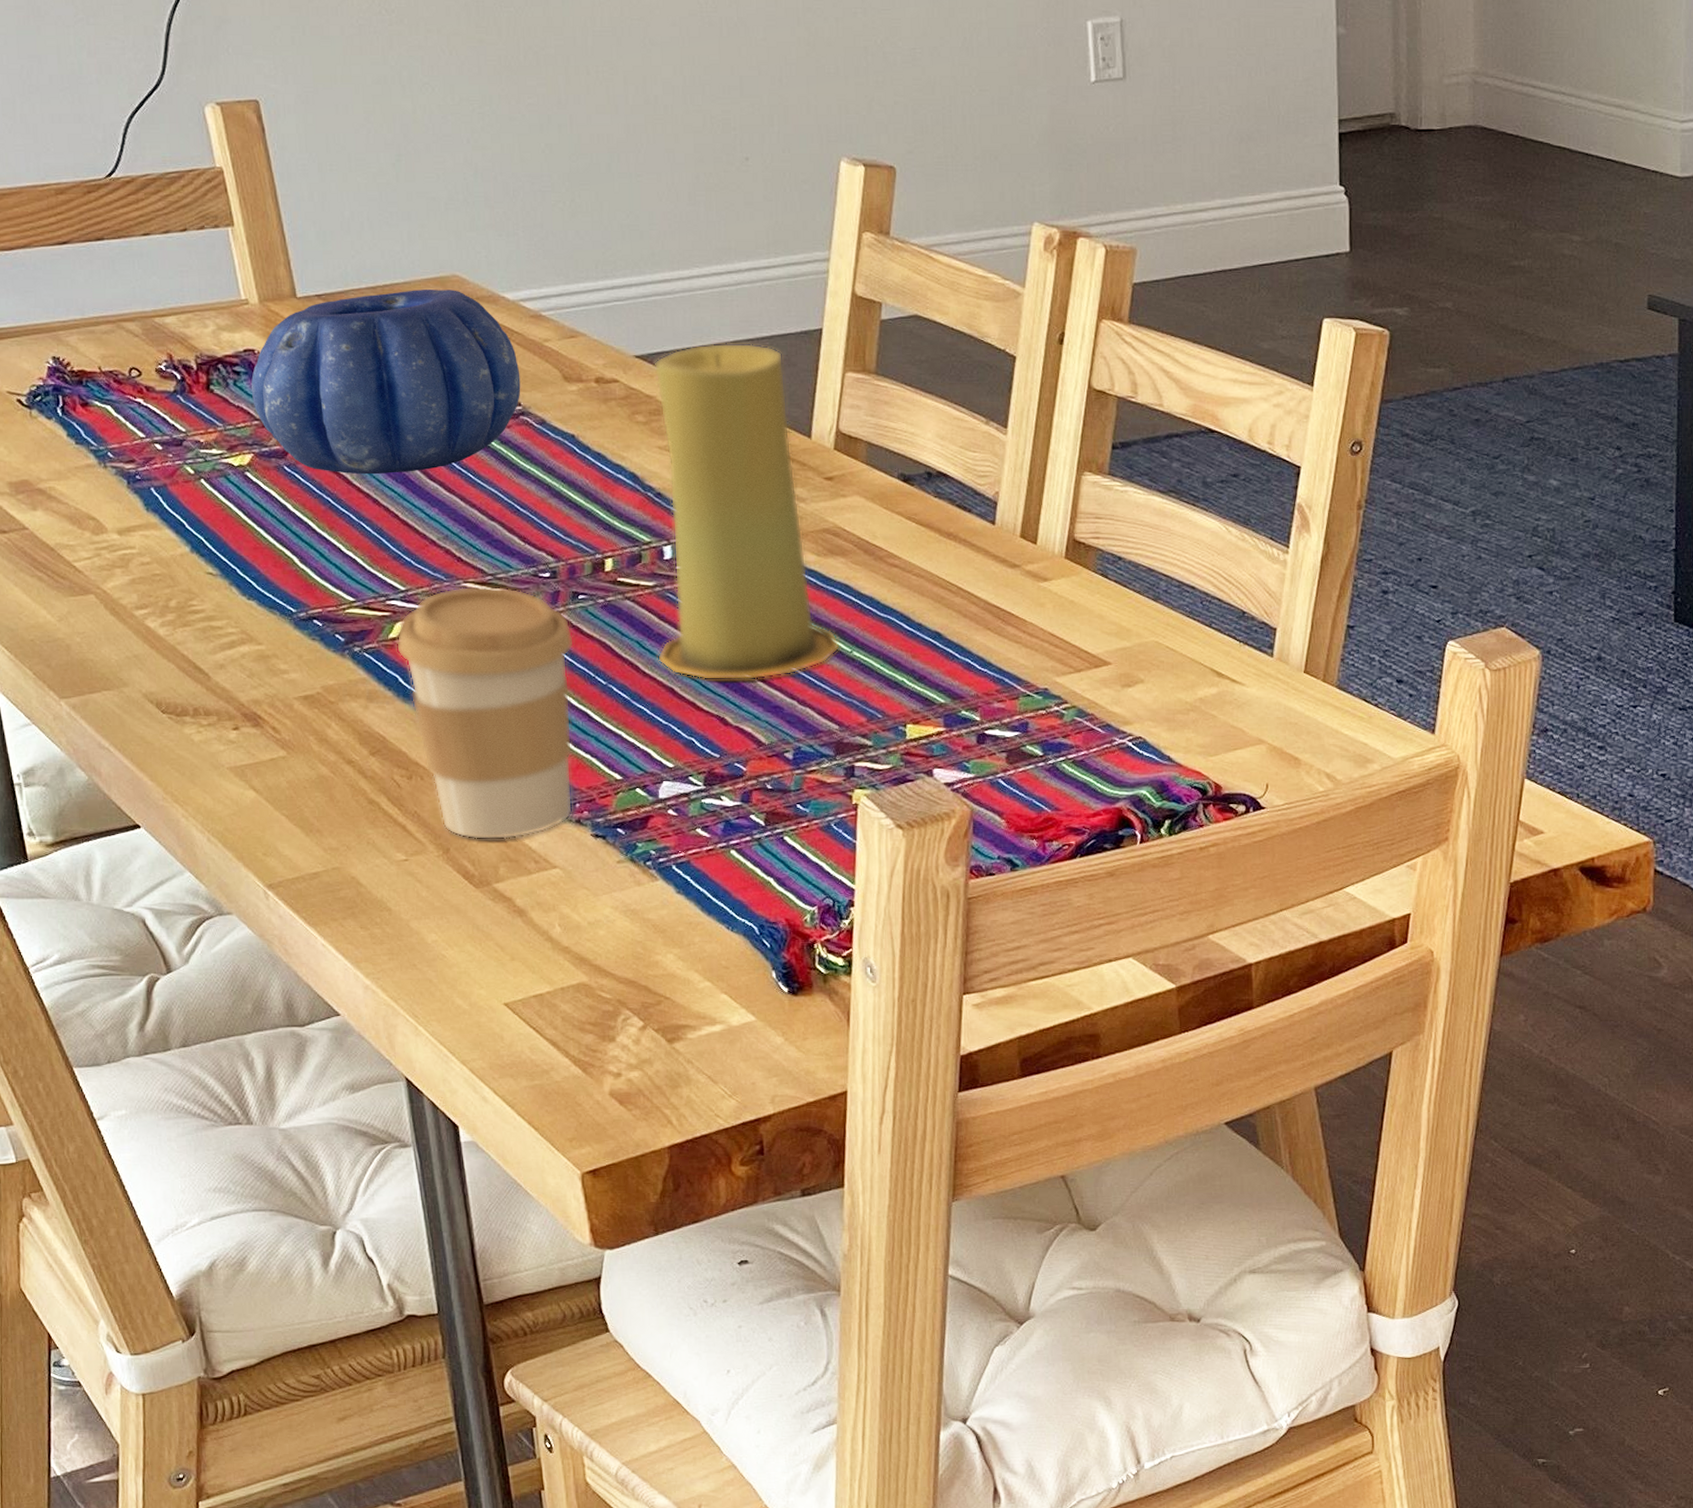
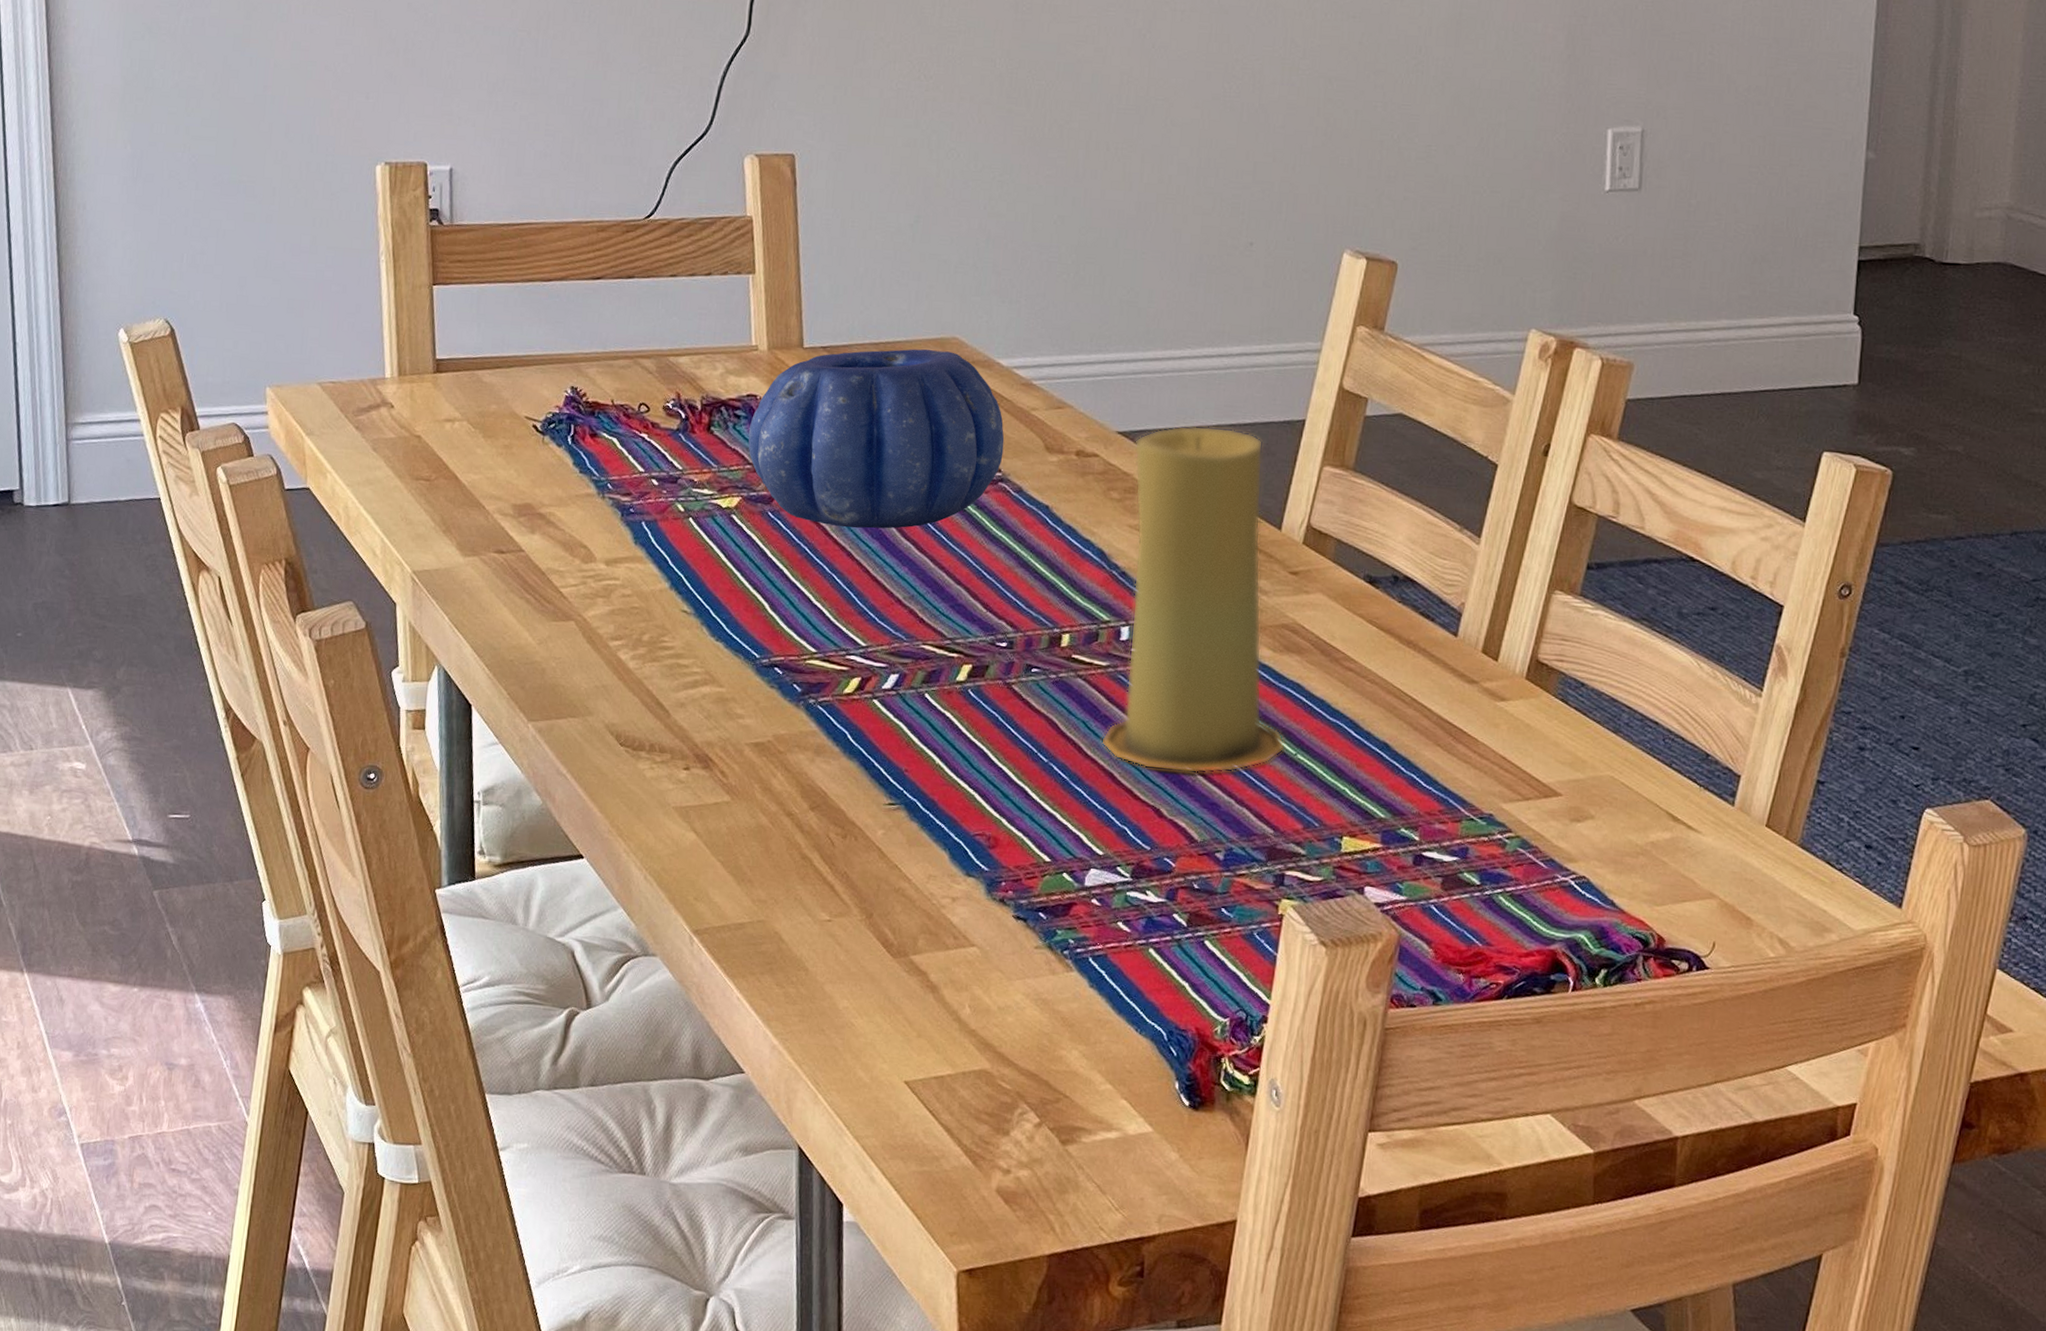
coffee cup: present [396,586,575,840] -> none [849,648,1022,911]

